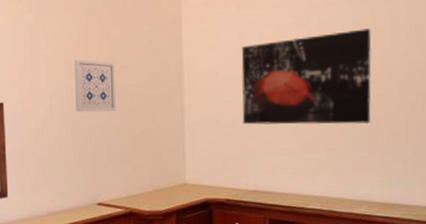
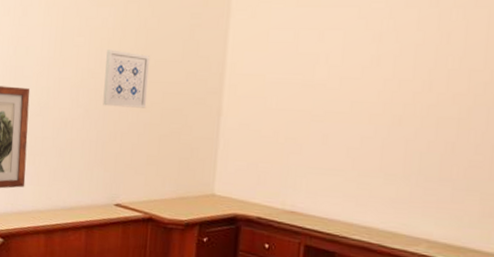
wall art: present [241,29,372,125] -> none [287,38,461,152]

